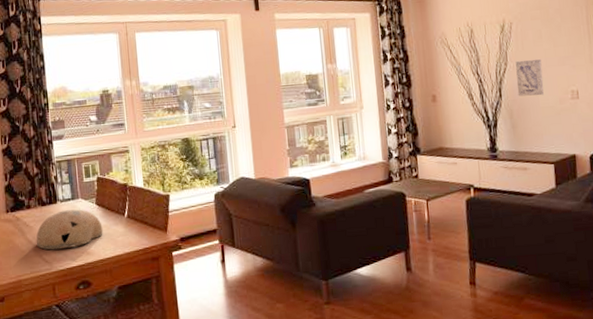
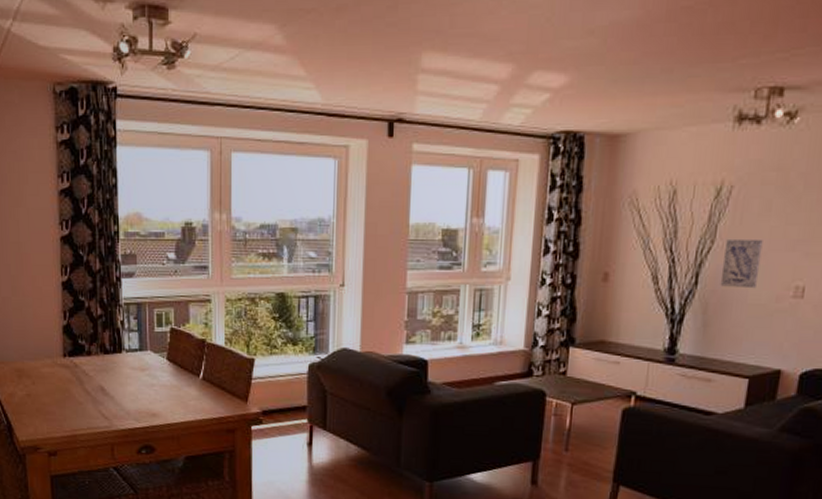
bowl: present [36,209,103,250] -> none [95,362,173,407]

